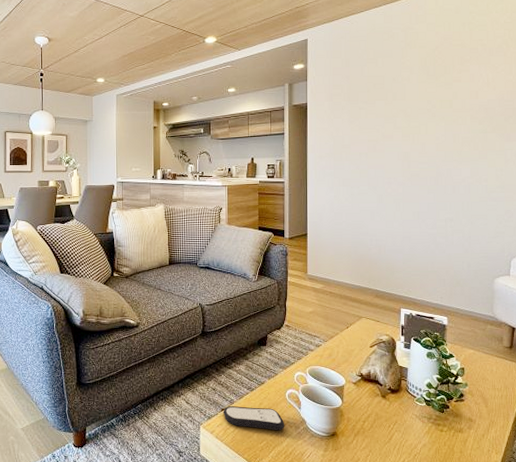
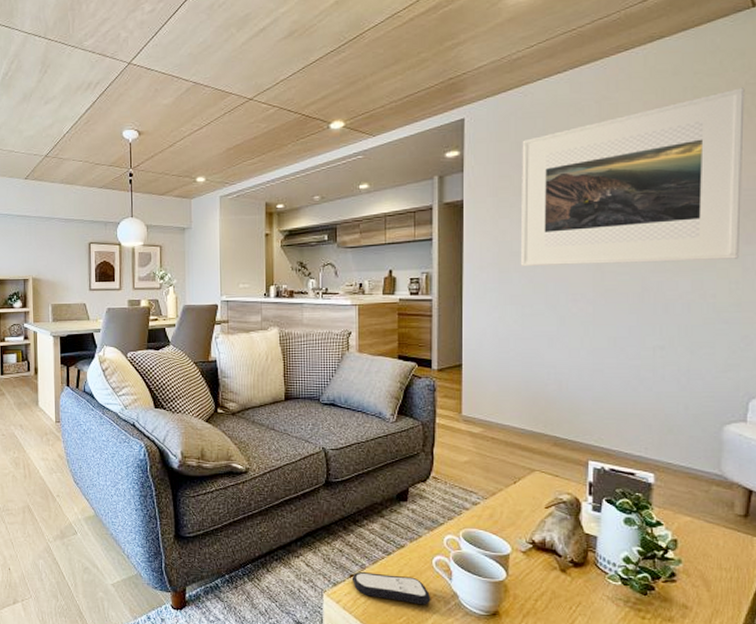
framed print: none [349,25,504,157] -> present [520,87,745,267]

